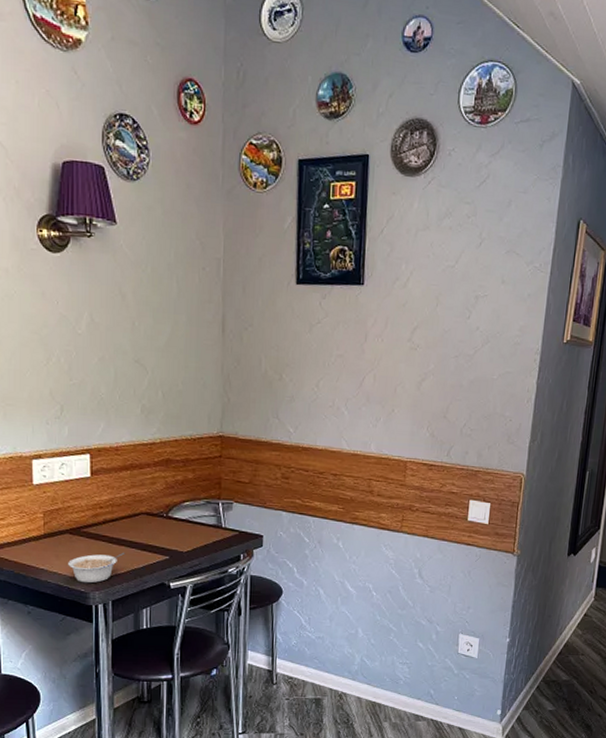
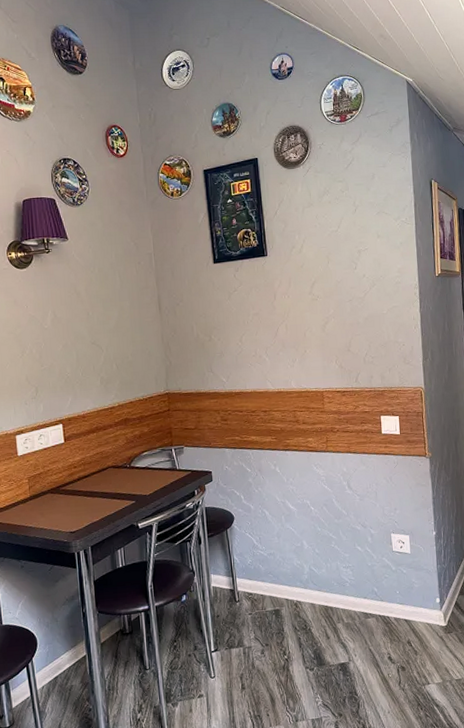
legume: present [68,552,125,584] -> none [52,502,99,534]

